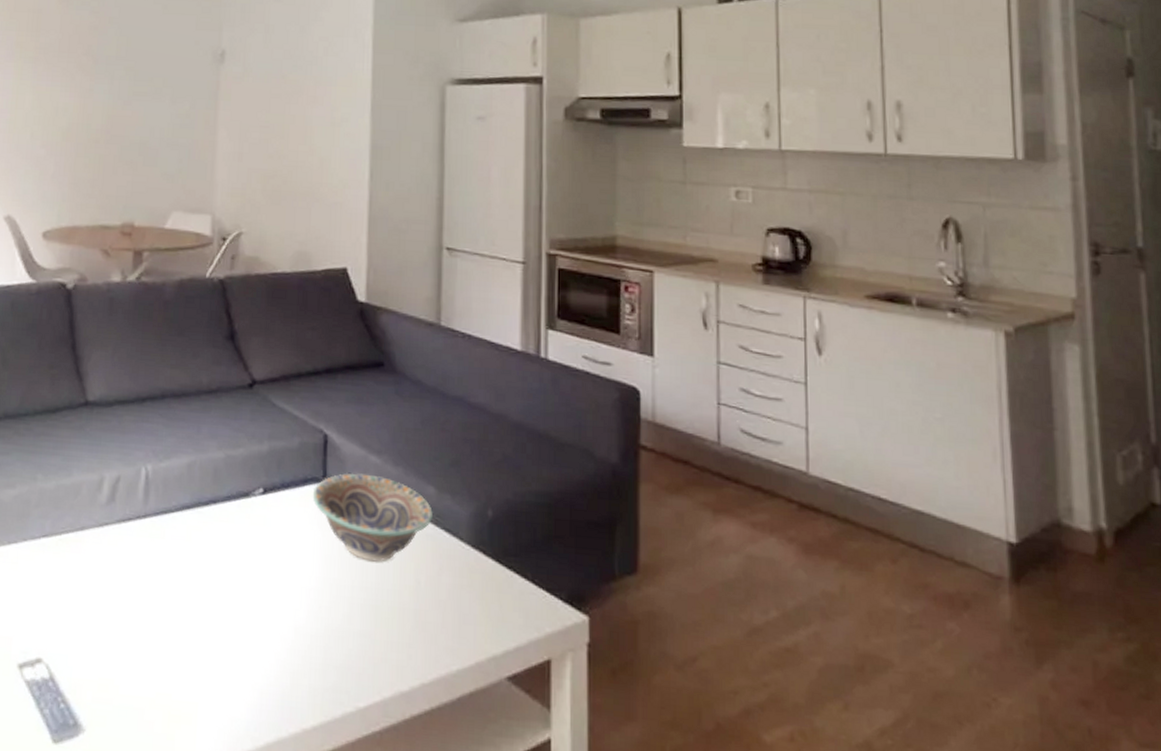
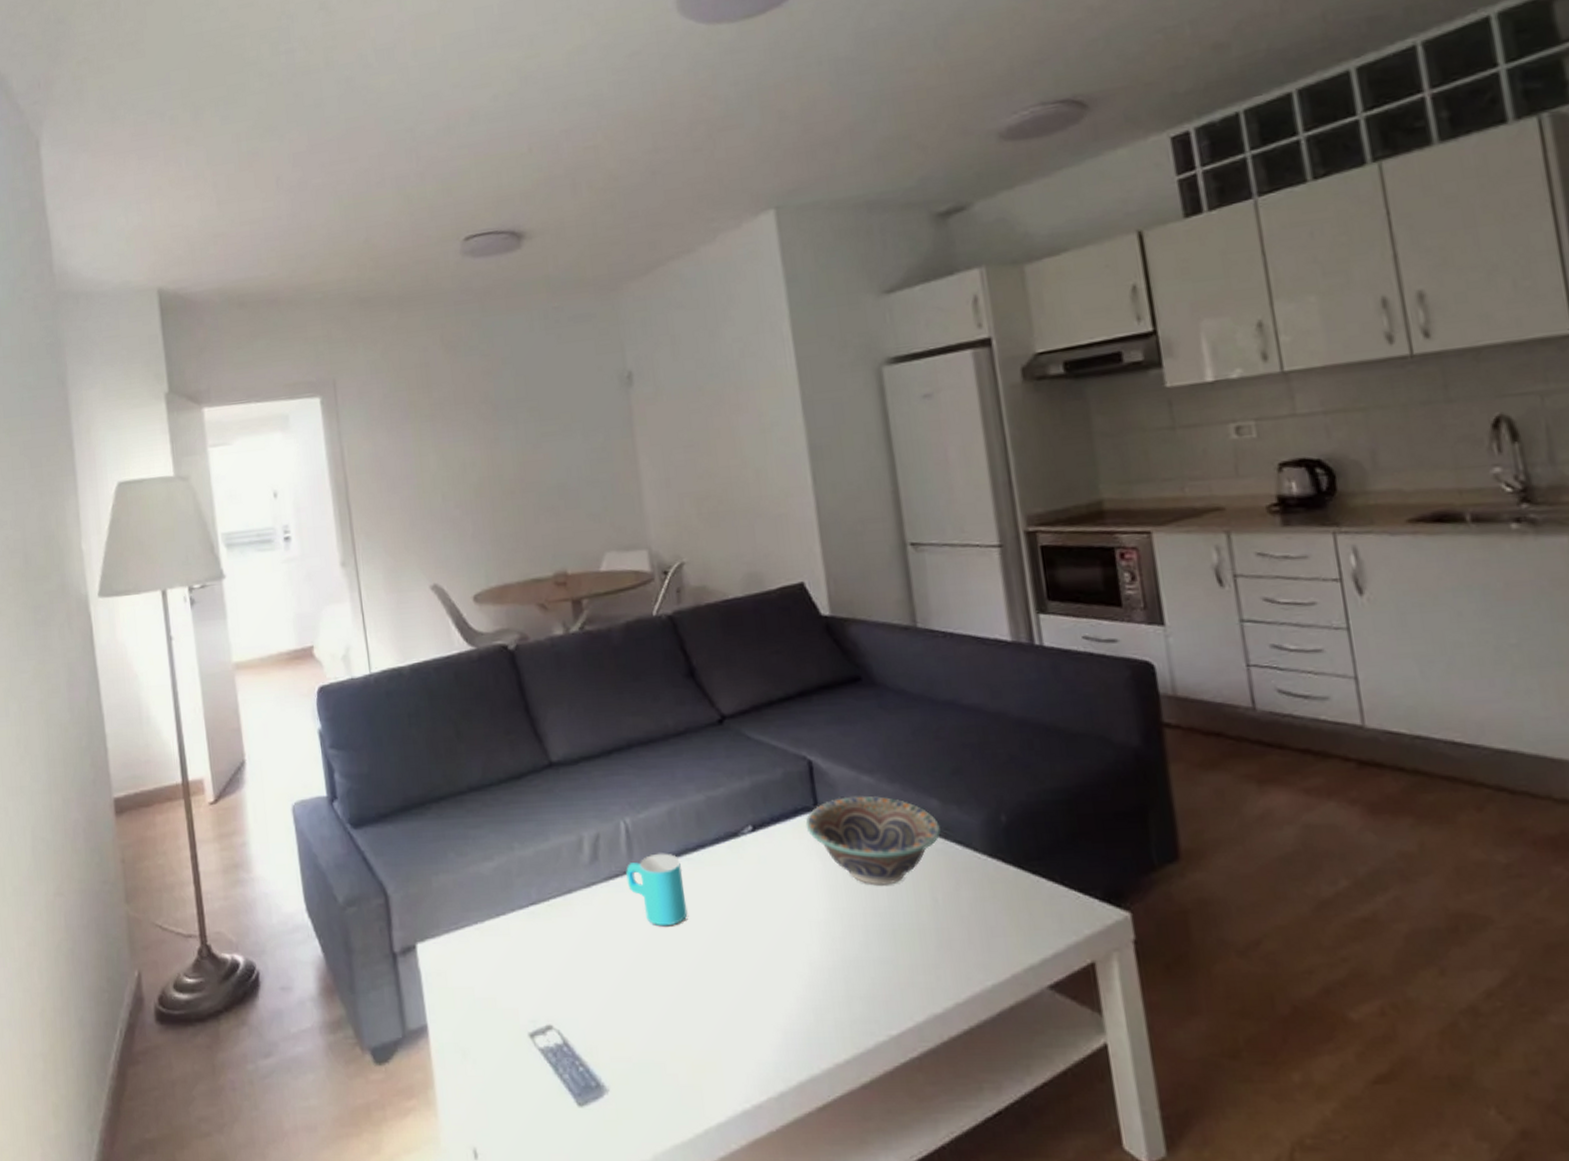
cup: none [138,503,192,575] -> present [626,853,688,927]

